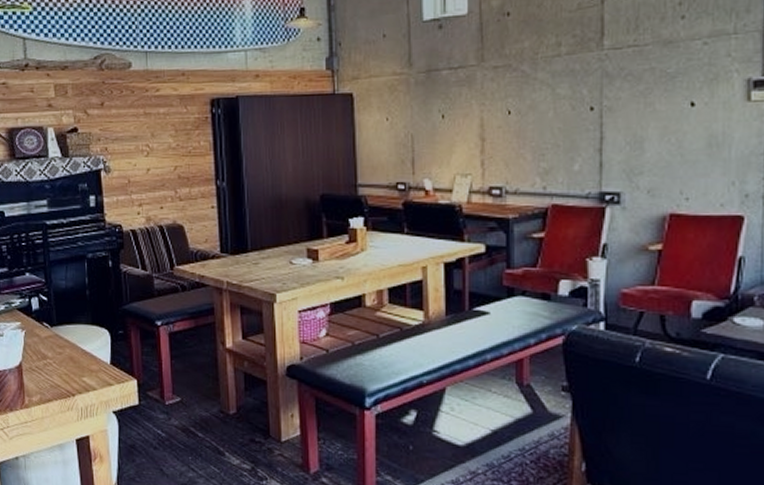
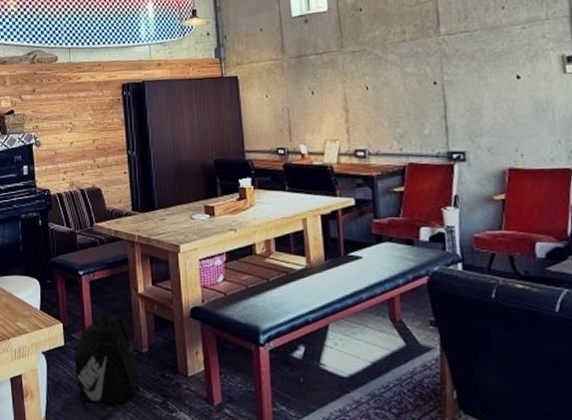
backpack: none [150,371,226,470] -> present [74,314,140,404]

